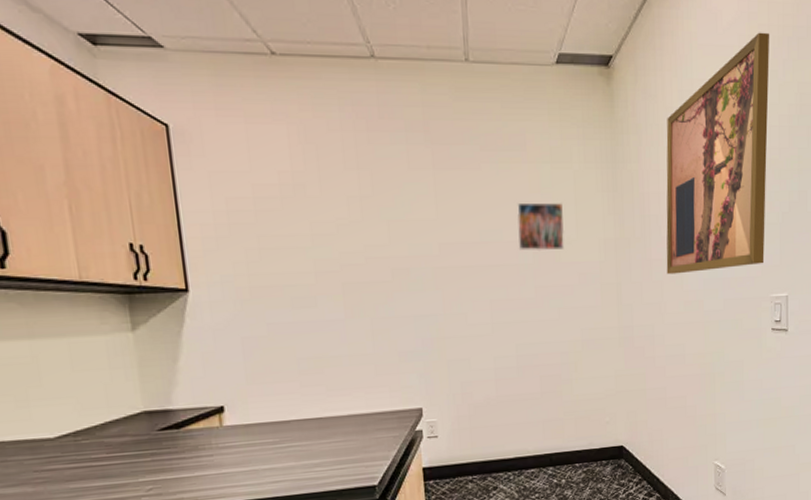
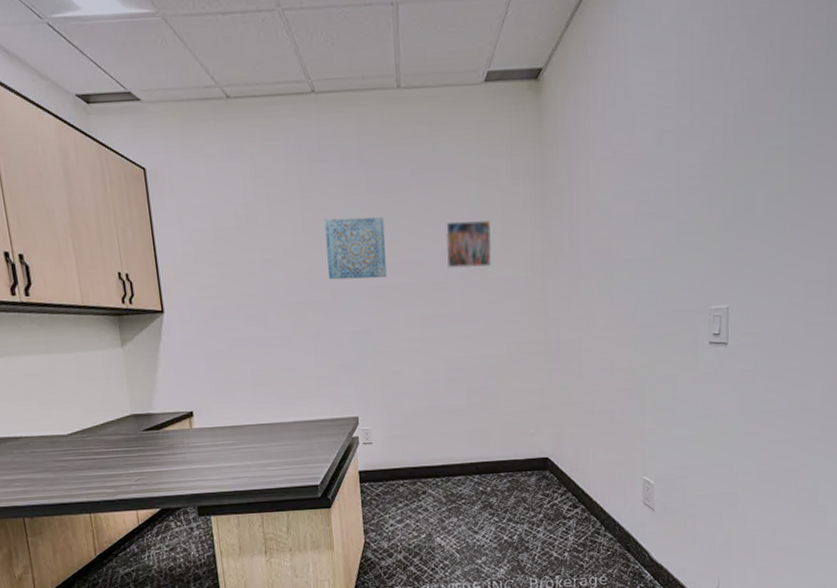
wall art: none [385,193,454,259] -> present [324,216,387,280]
wall art: present [666,32,769,275] -> none [595,26,714,288]

